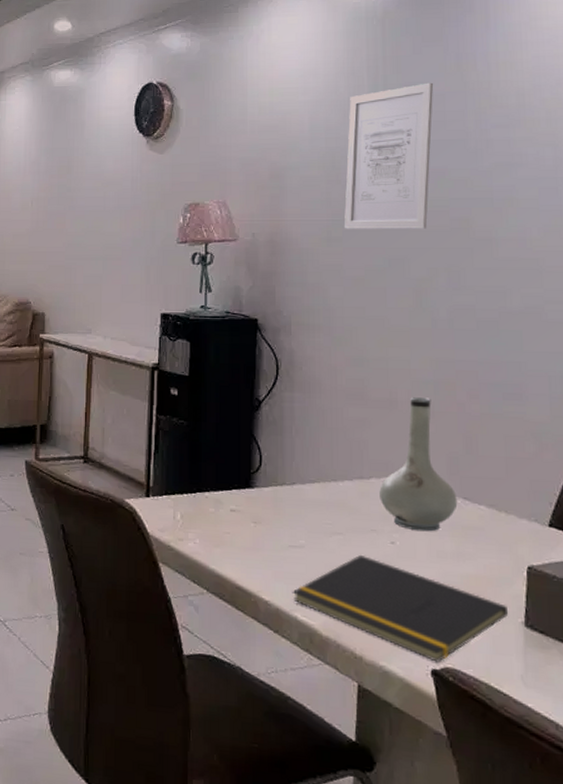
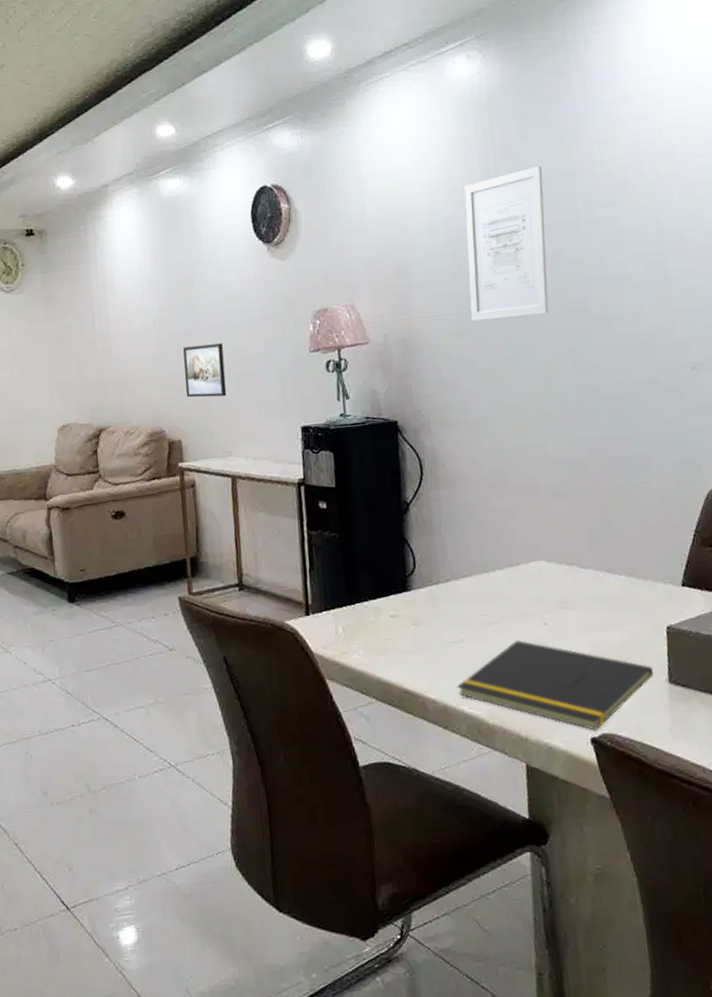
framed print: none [54,226,94,277] -> present [183,343,227,398]
vase: present [379,397,458,532] -> none [528,479,600,609]

